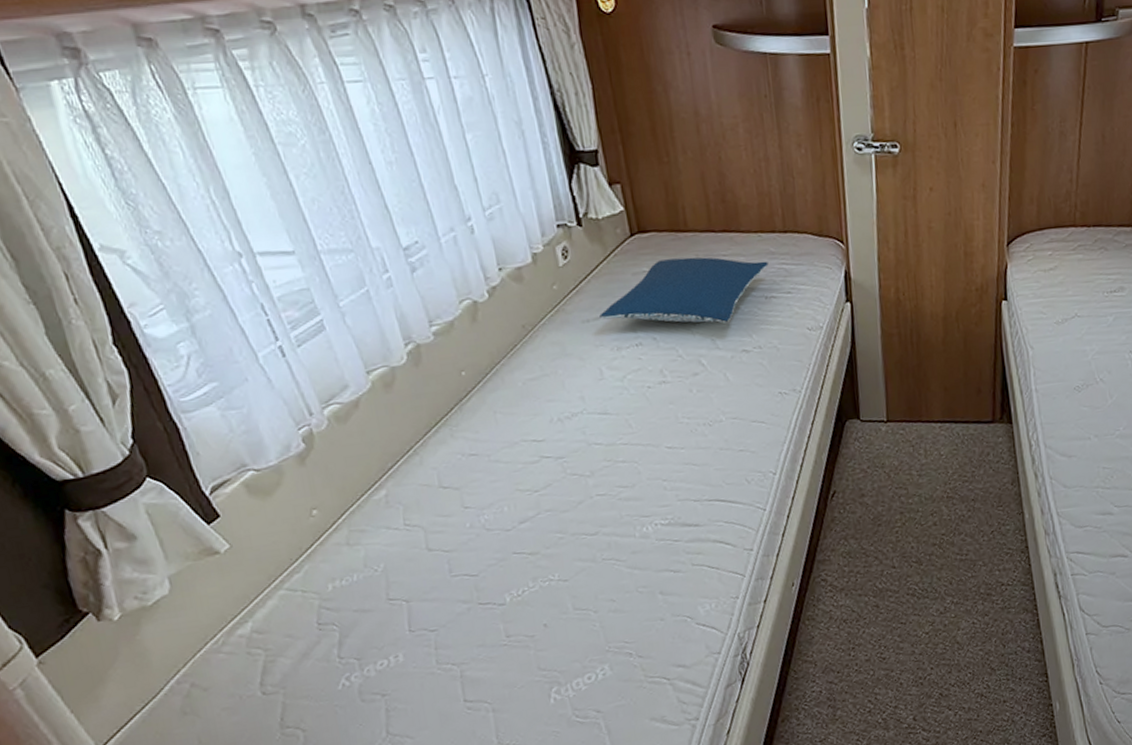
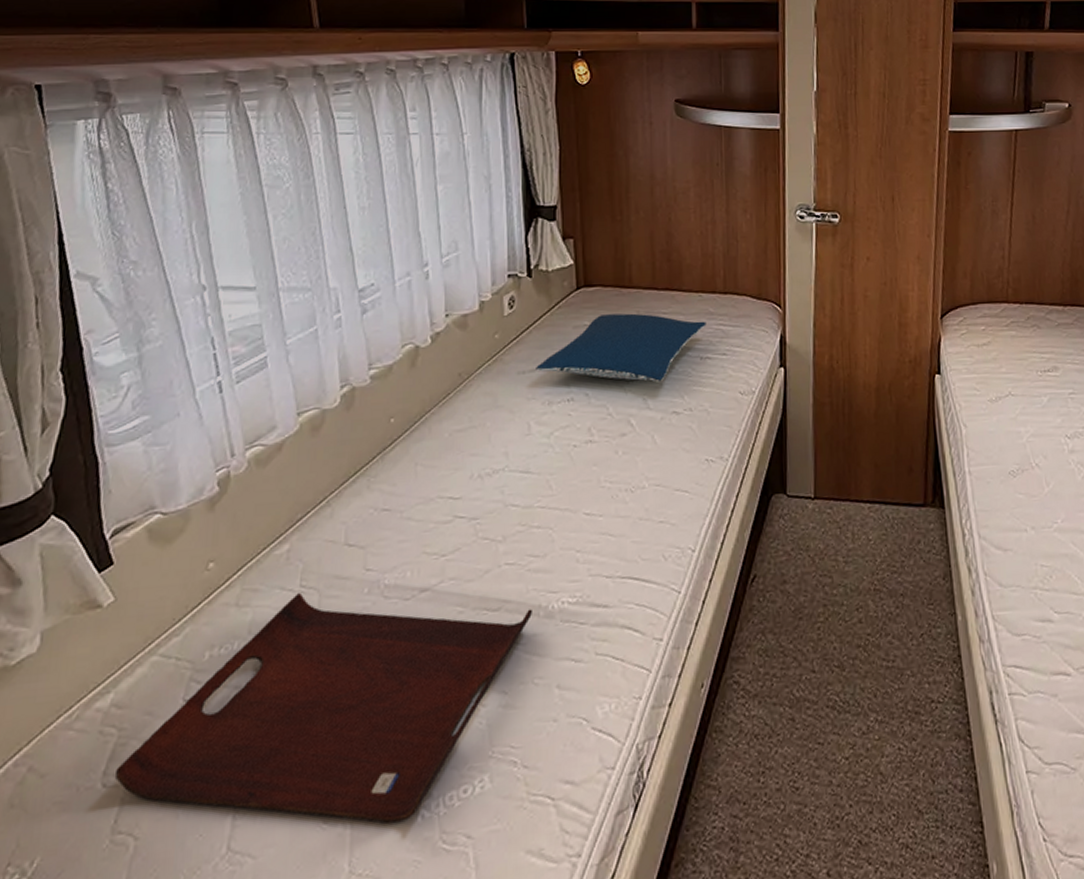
serving tray: none [270,530,629,706] -> present [114,592,533,824]

